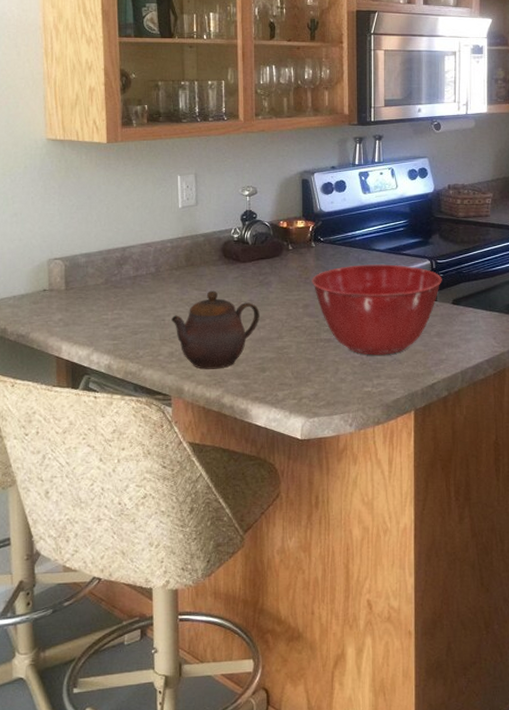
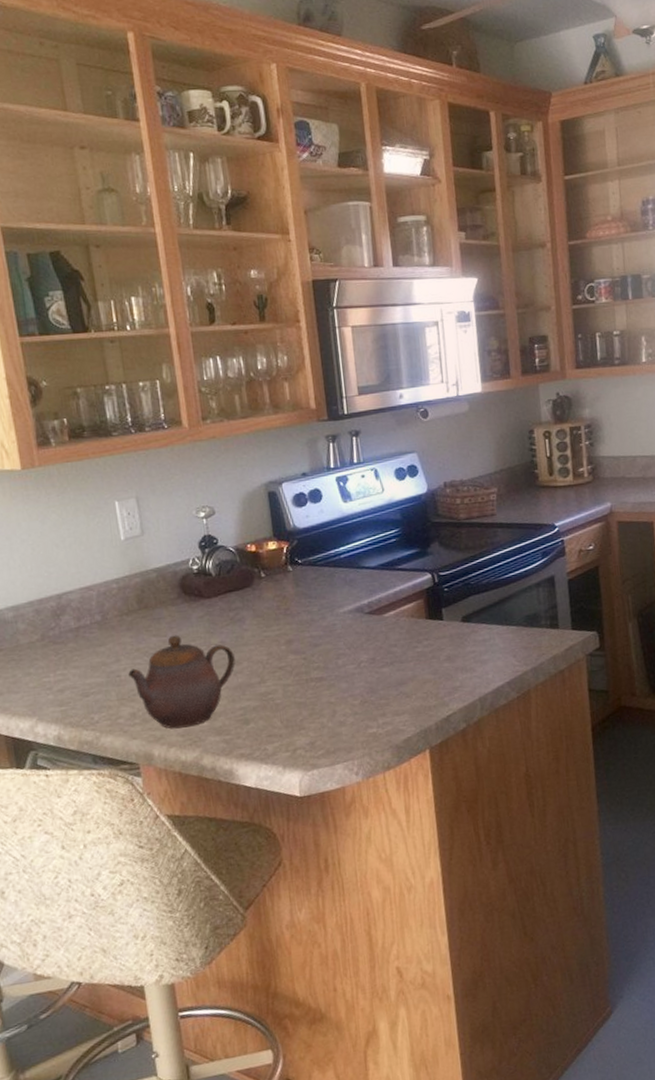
mixing bowl: present [311,264,442,355] -> none [292,582,448,691]

